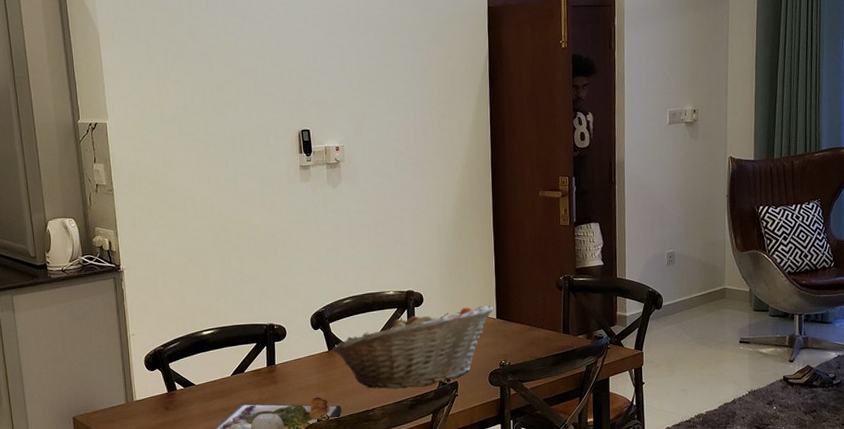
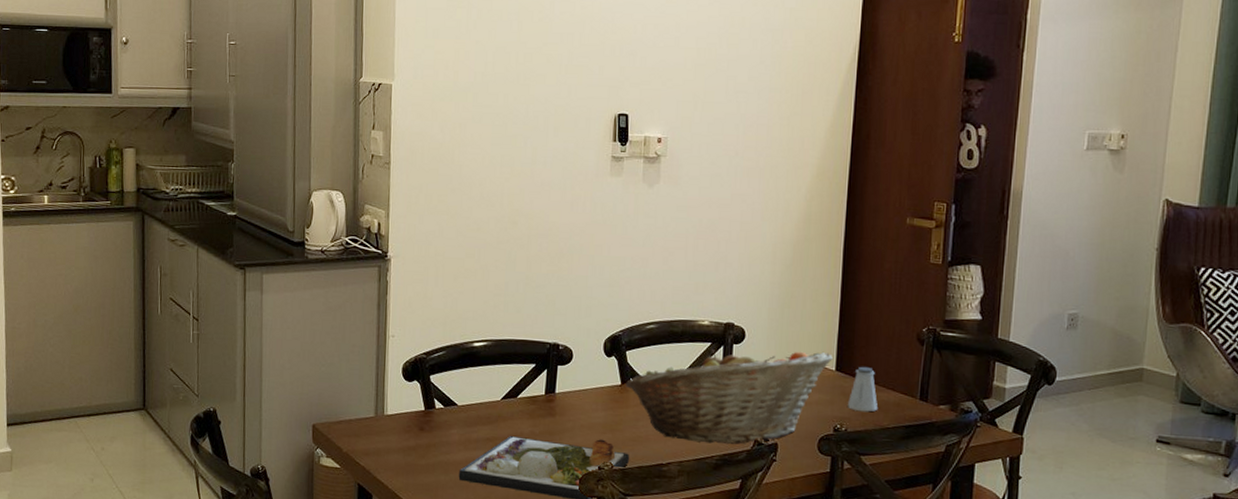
saltshaker: none [509,312,531,348] -> present [848,366,878,412]

